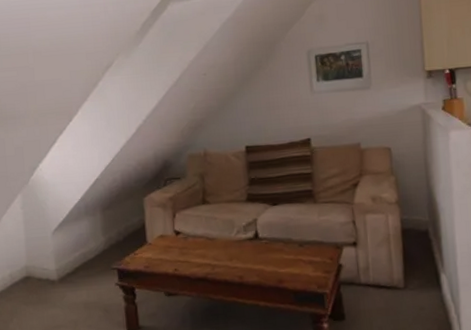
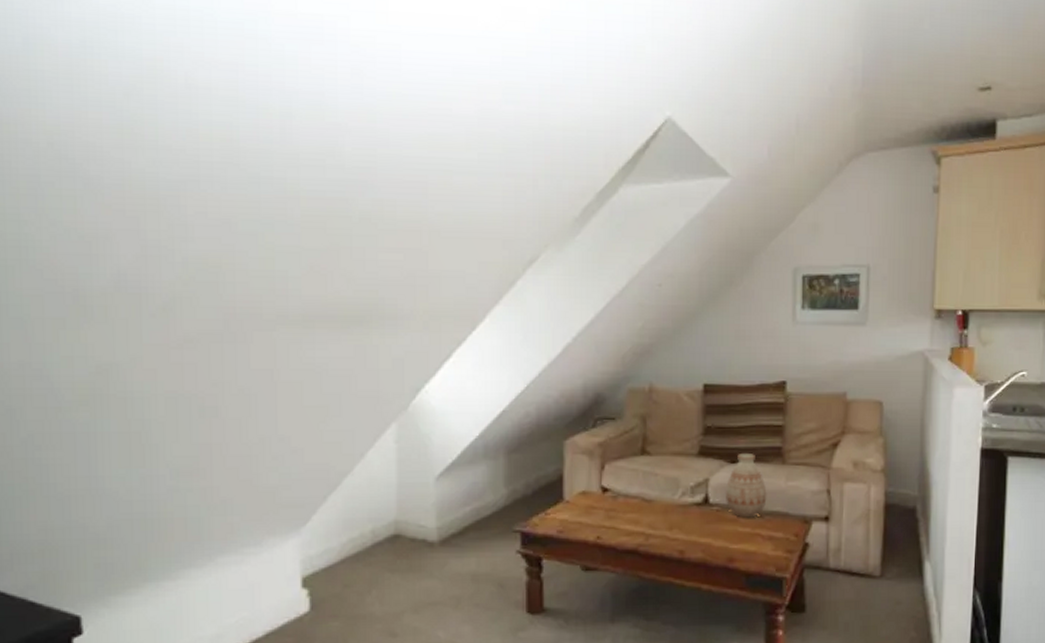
vase: none [271,196,305,248] -> present [726,452,767,518]

